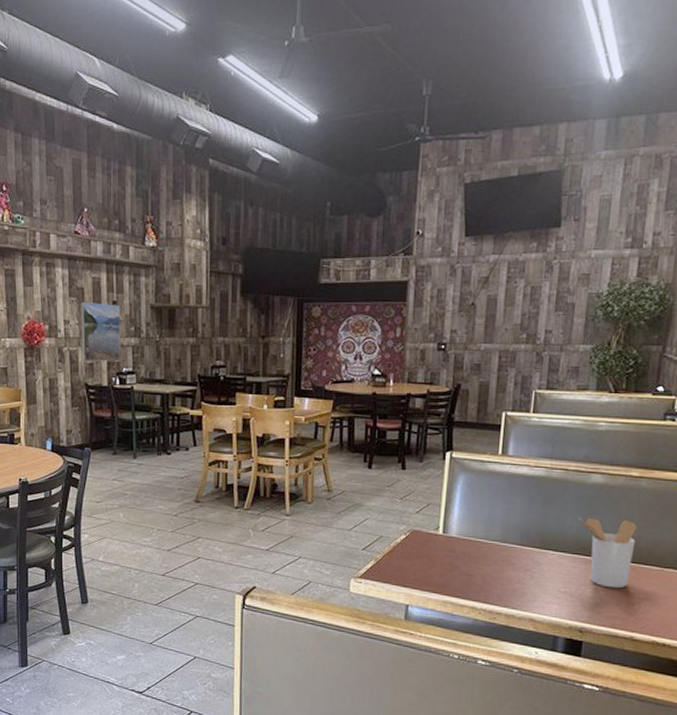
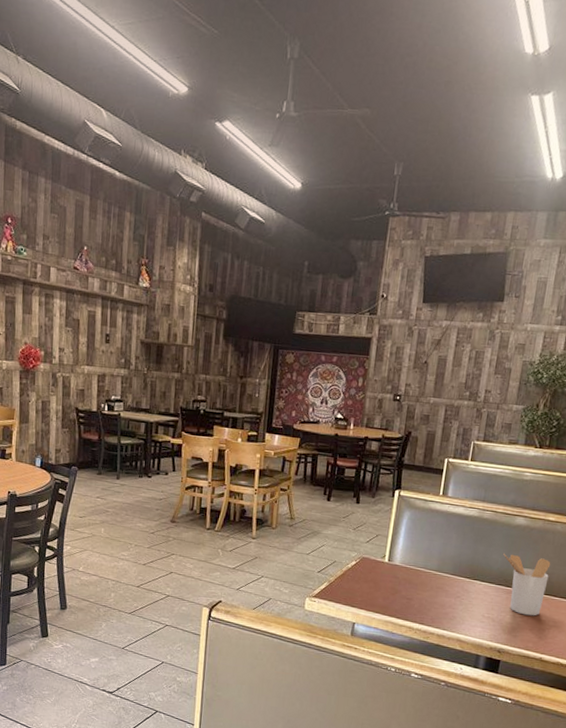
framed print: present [81,302,121,362] -> none [74,333,113,390]

